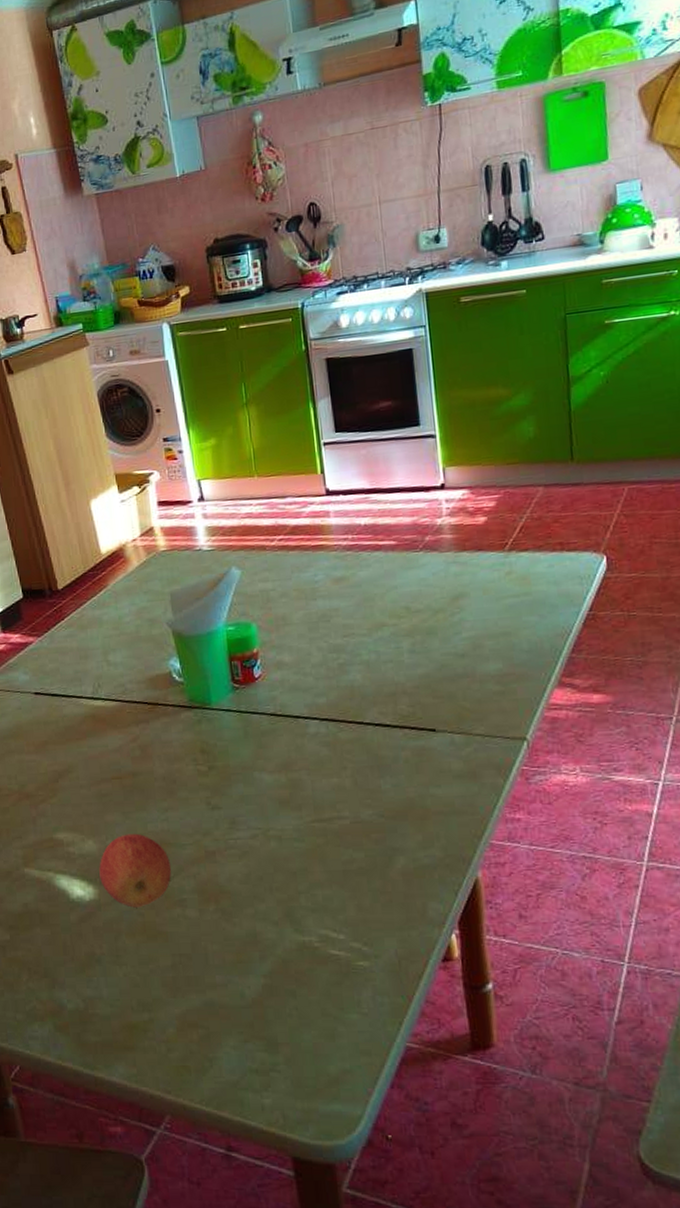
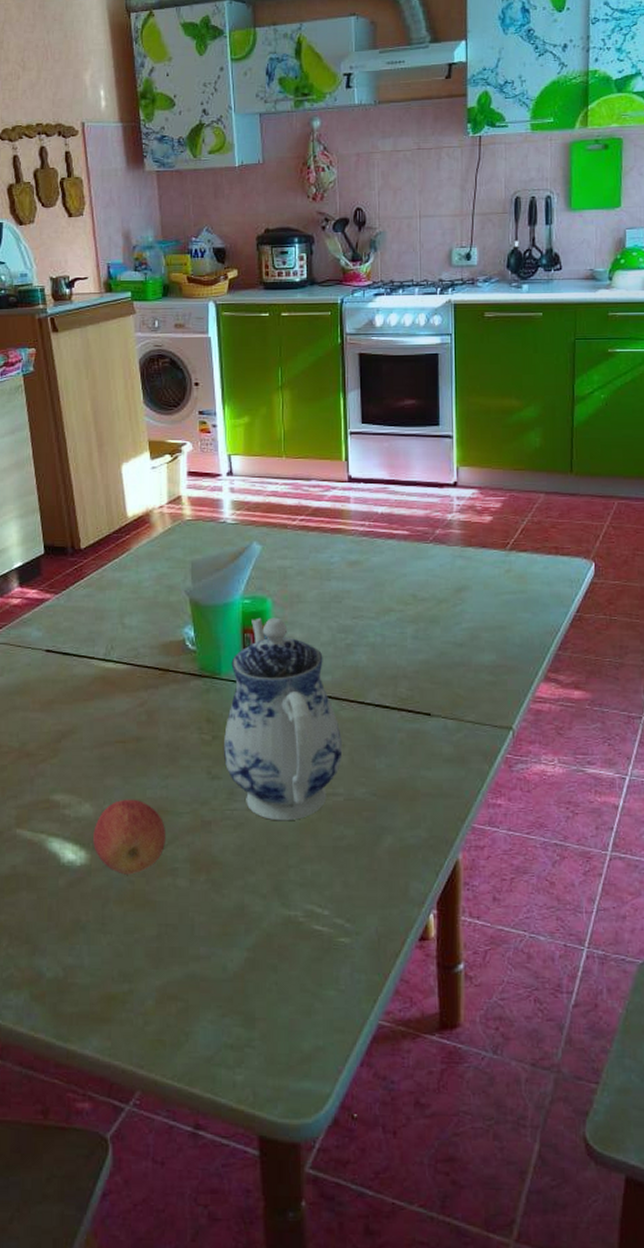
teapot: none [220,642,345,848] -> present [223,617,343,821]

